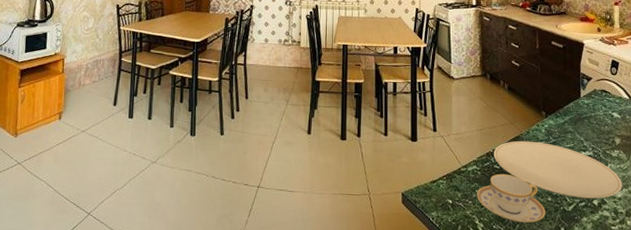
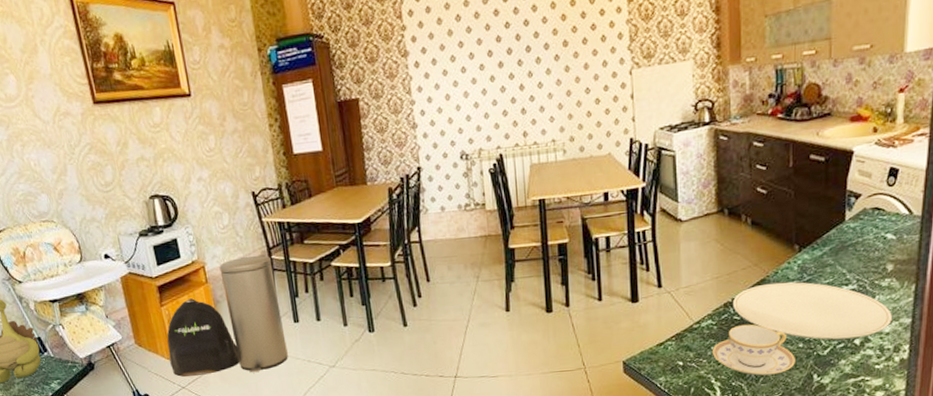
backpack: none [13,84,75,154] -> present [166,298,240,377]
pedal bin: none [73,55,121,159] -> present [219,254,288,373]

